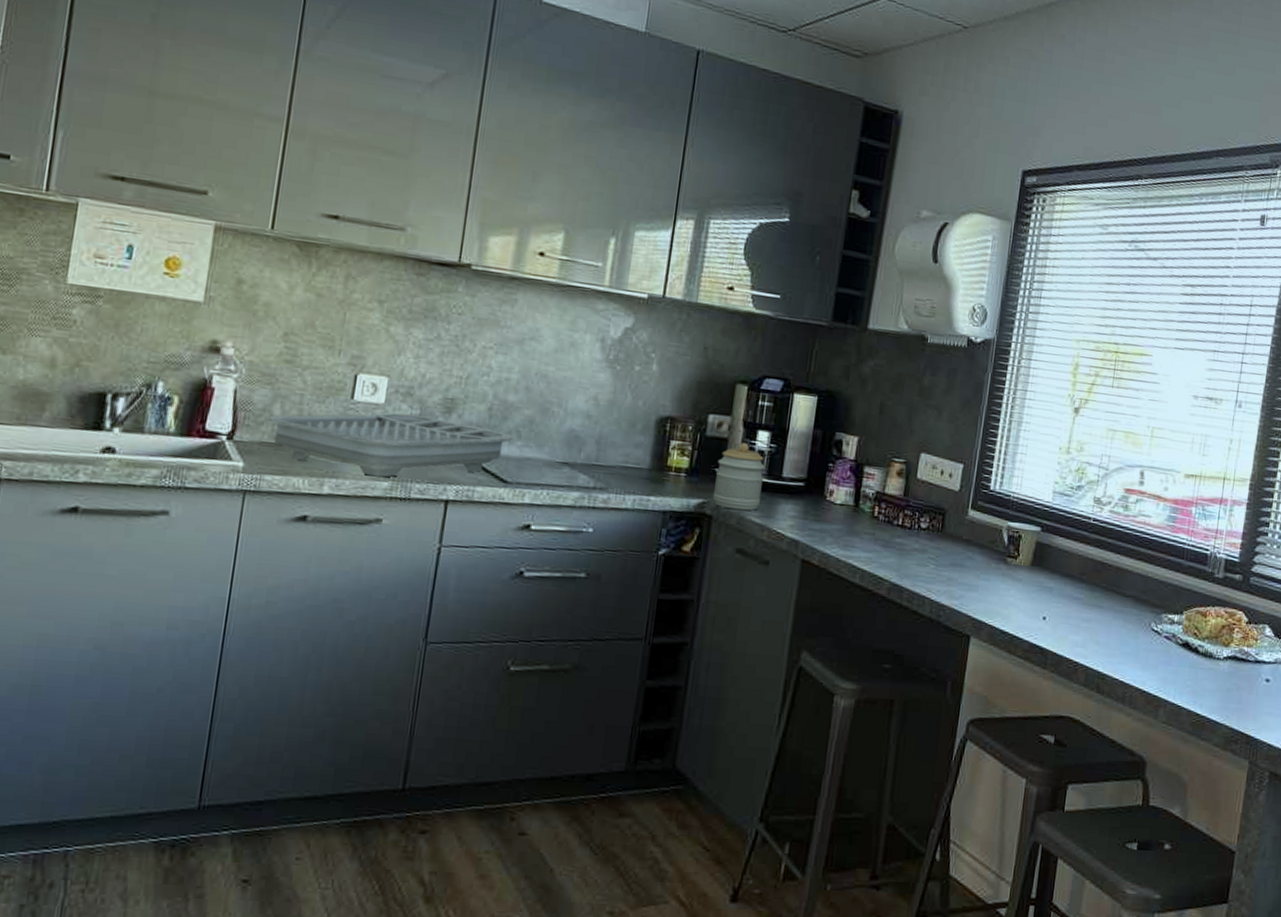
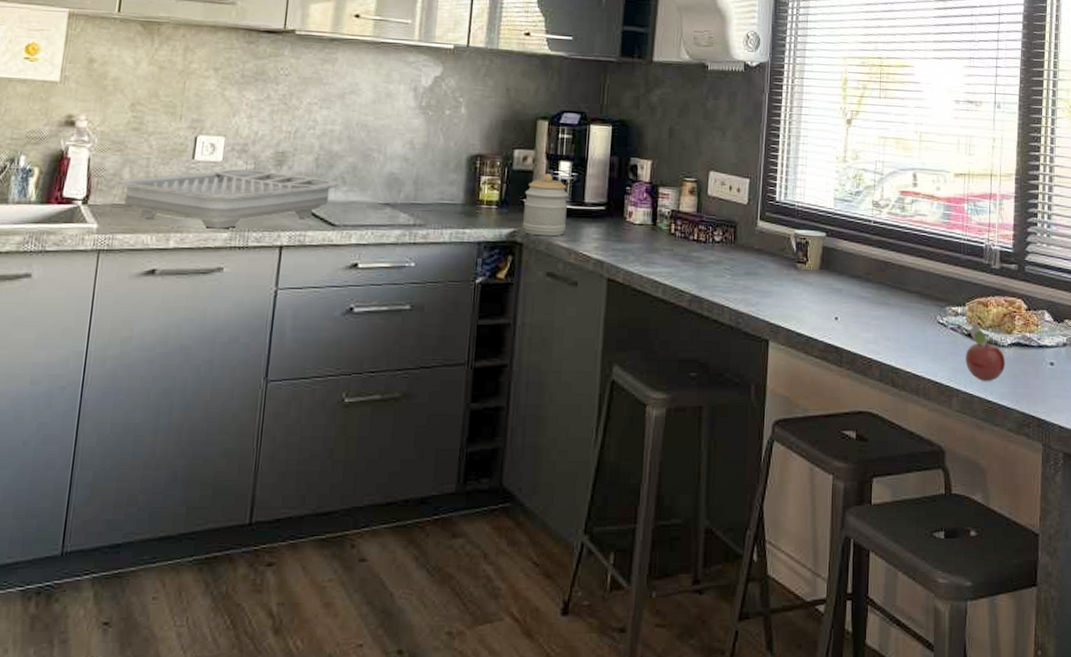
fruit: none [1177,631,1220,694] -> present [965,321,1006,381]

